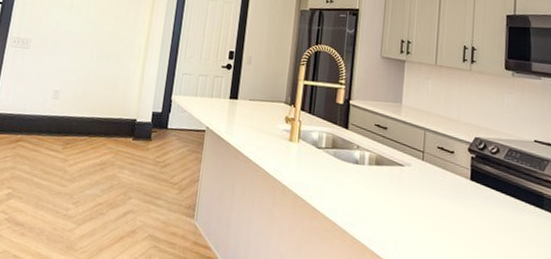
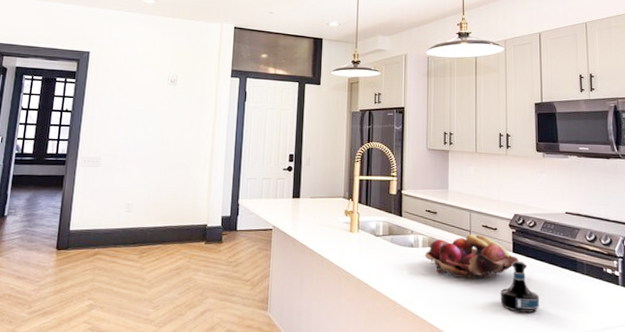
fruit basket: none [370,155,476,207] -> present [424,233,518,279]
tequila bottle: none [452,189,497,250] -> present [500,260,539,313]

